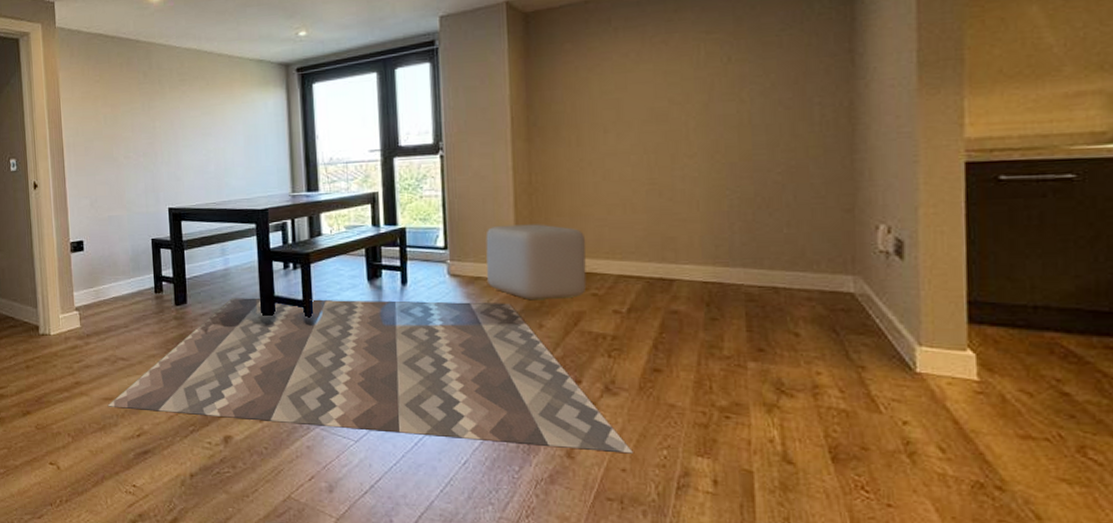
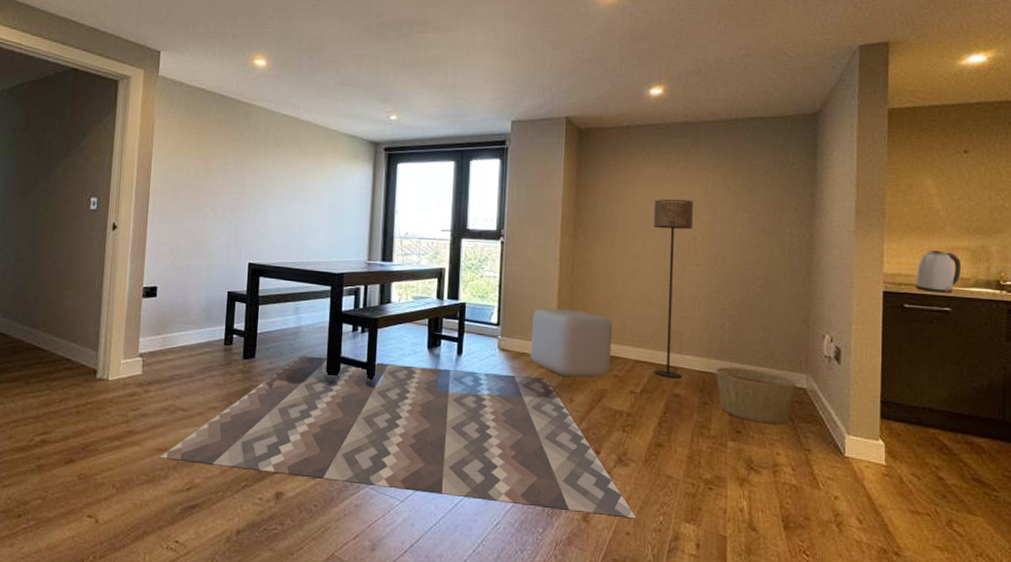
floor lamp: none [627,78,682,293] -> present [653,199,693,379]
basket: none [725,274,840,339] -> present [715,367,796,425]
kettle: none [1016,99,1090,157] -> present [915,251,961,294]

